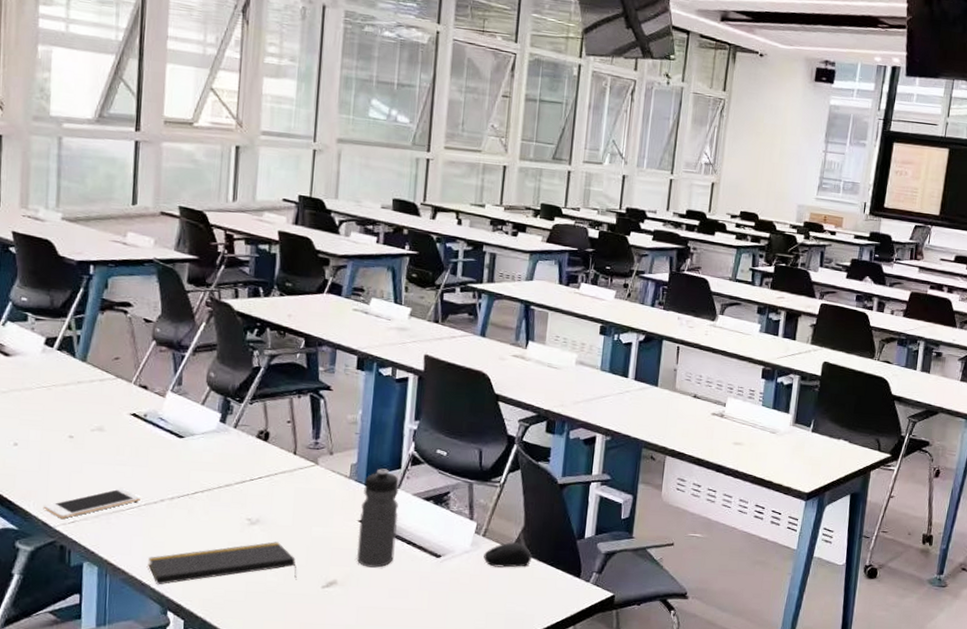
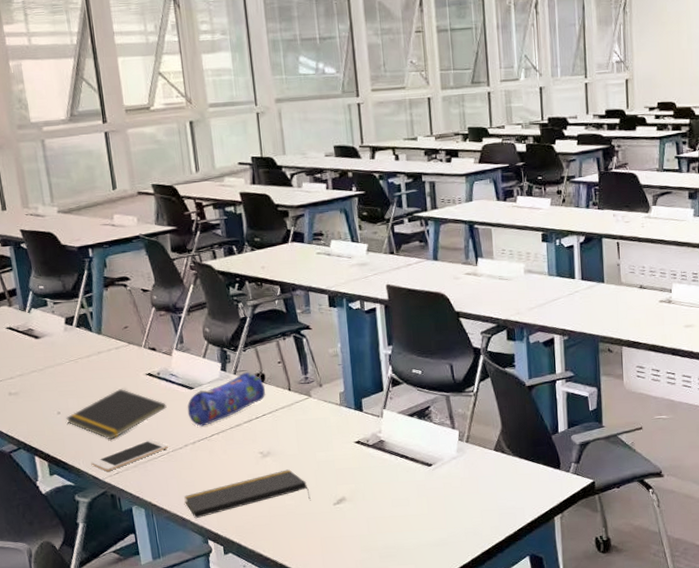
notepad: none [23,427,148,483] -> present [66,389,167,440]
pencil case: none [171,427,268,481] -> present [187,372,266,427]
water bottle: present [356,468,400,568] -> none [354,393,391,482]
computer mouse: present [483,541,532,568] -> none [470,443,513,469]

